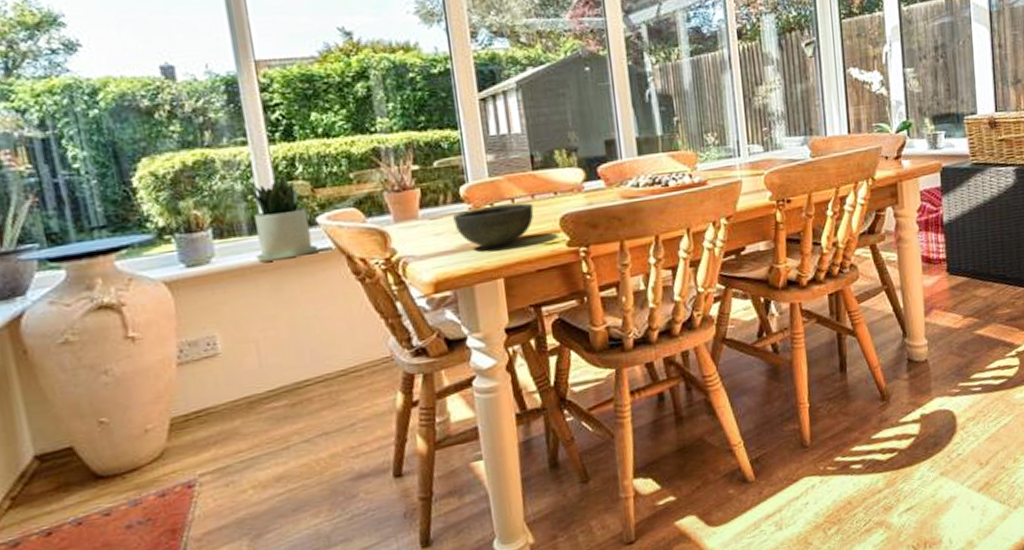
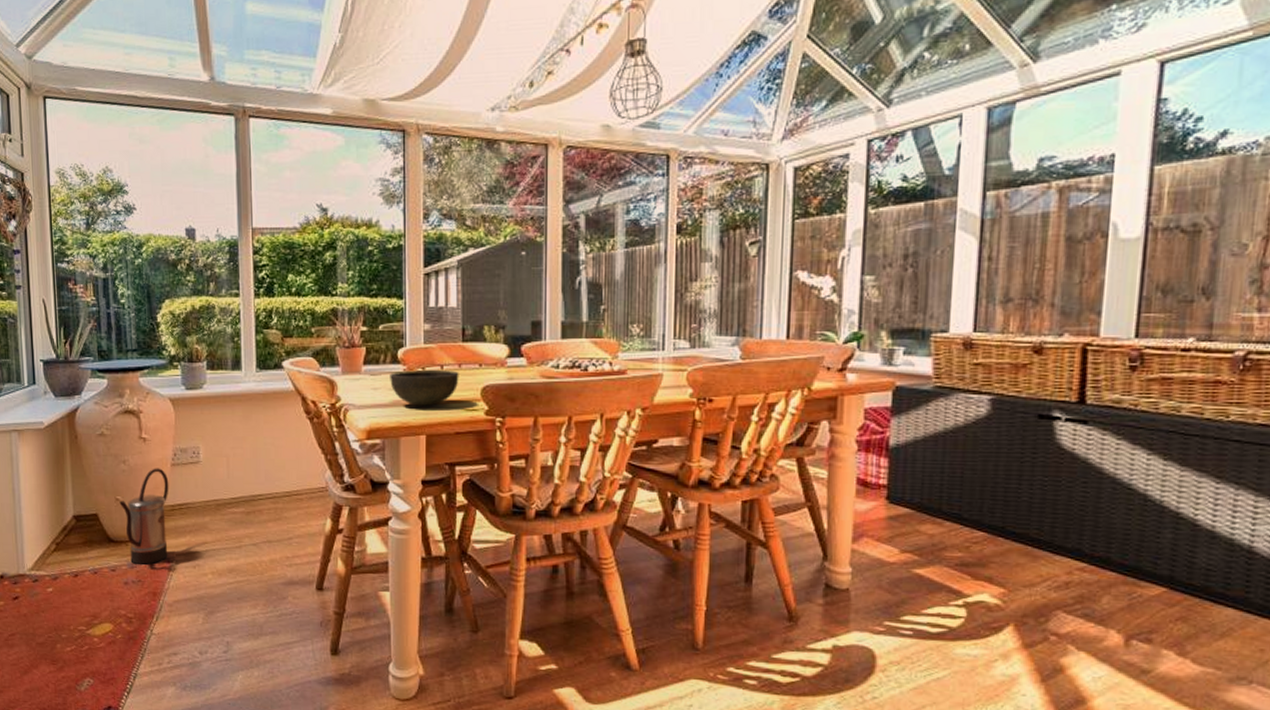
watering can: none [105,371,187,500] -> present [119,468,169,565]
planter: present [248,176,318,263] -> none [235,325,281,394]

